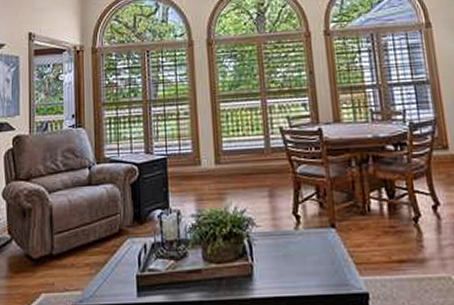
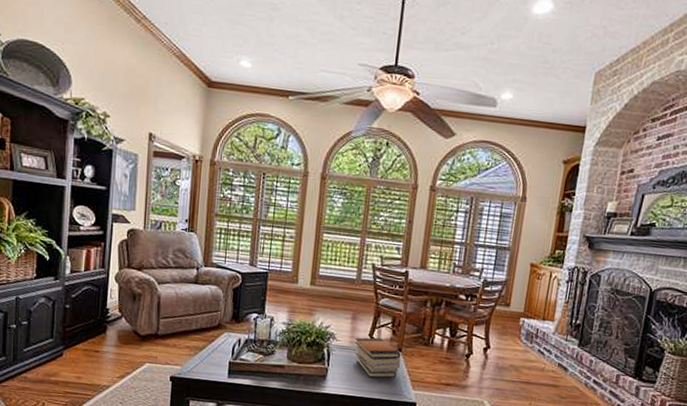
book stack: none [277,214,339,268] -> present [354,337,401,378]

